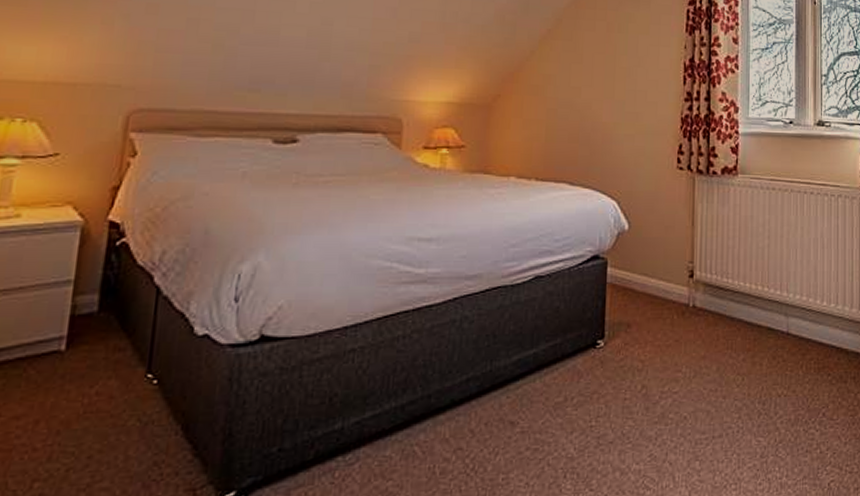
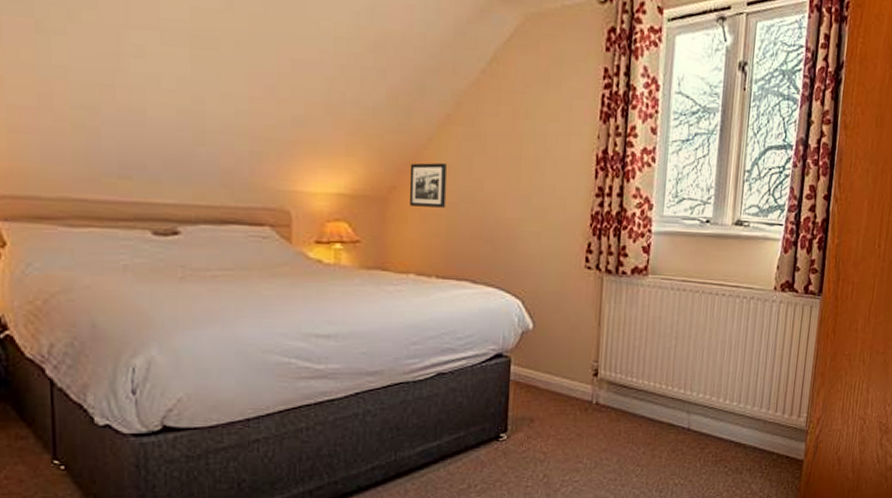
picture frame: none [512,72,548,114] -> present [409,162,448,208]

